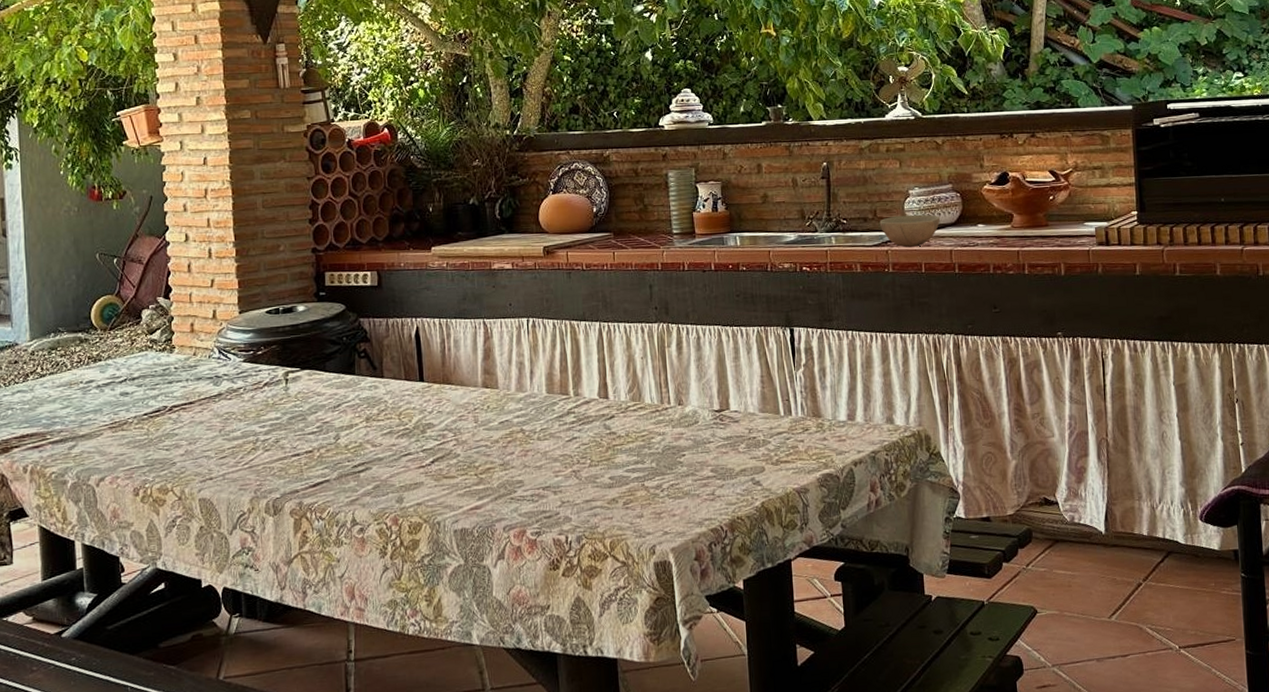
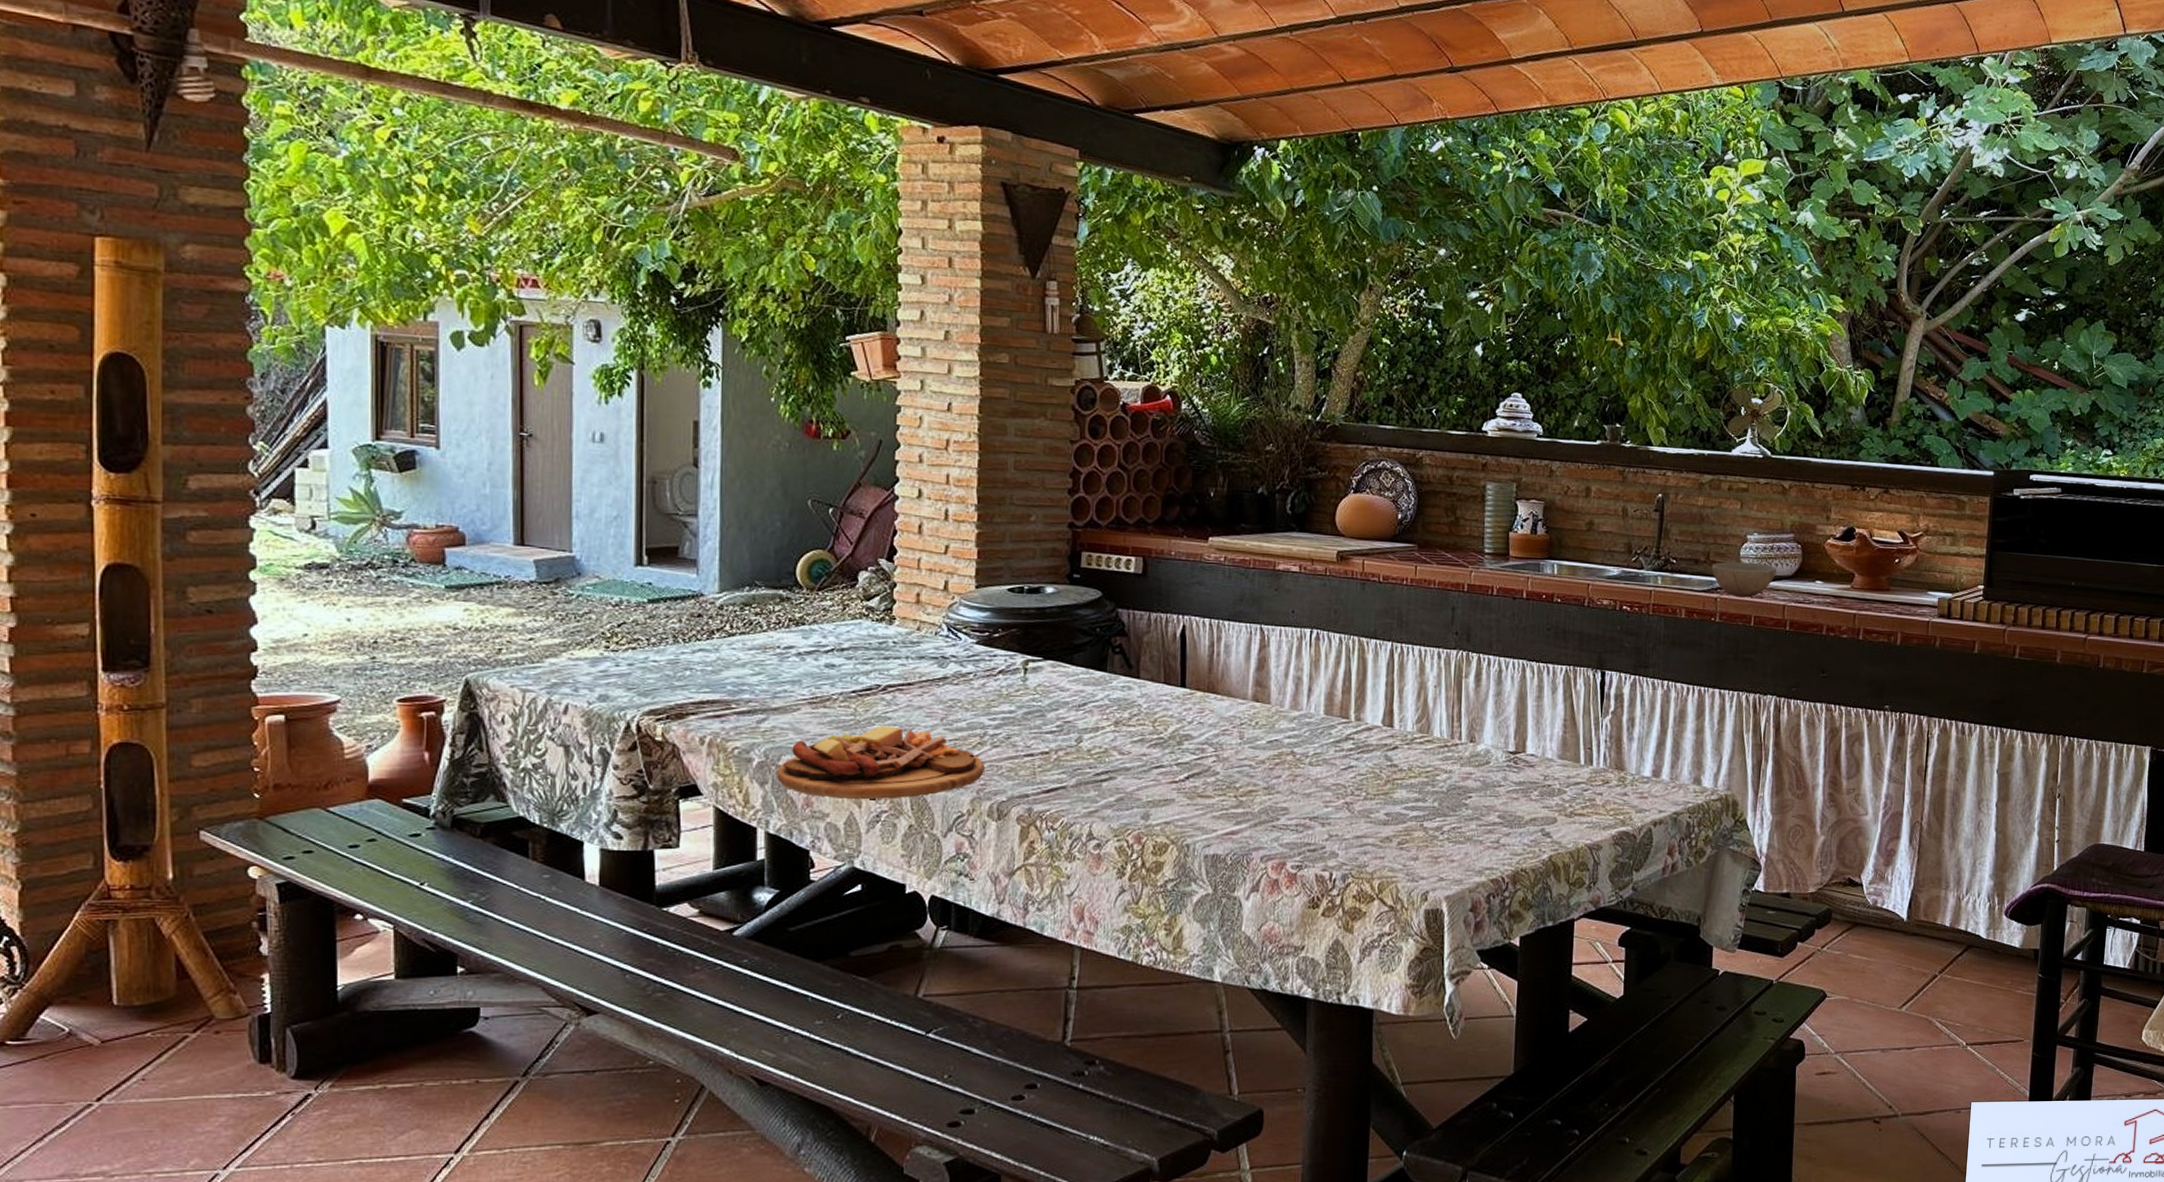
food platter: none [88,441,259,510] -> present [777,726,984,800]

